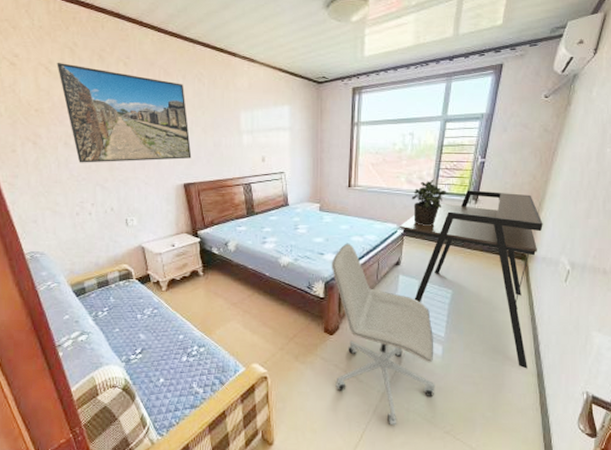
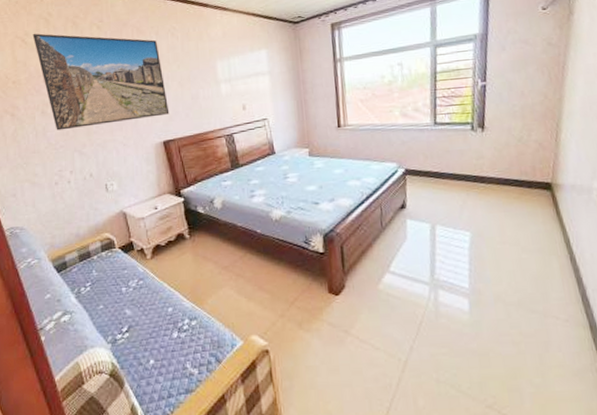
office chair: present [331,243,435,426] -> none [328,188,468,402]
desk: present [400,190,543,369] -> none [400,115,576,321]
potted plant: present [411,179,447,226] -> none [408,109,448,162]

